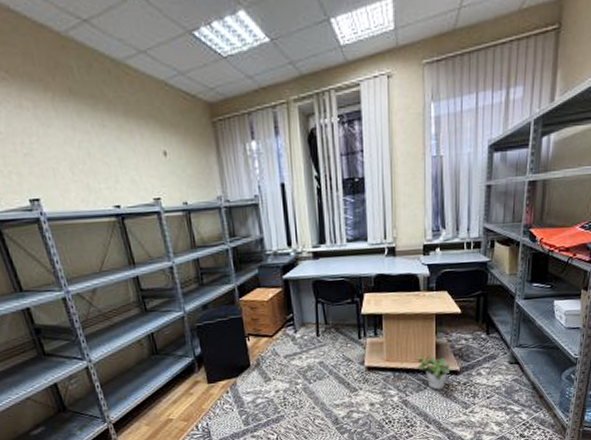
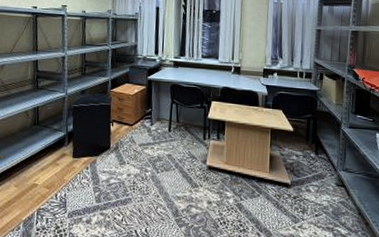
potted plant: present [416,354,450,390] -> none [251,163,281,199]

